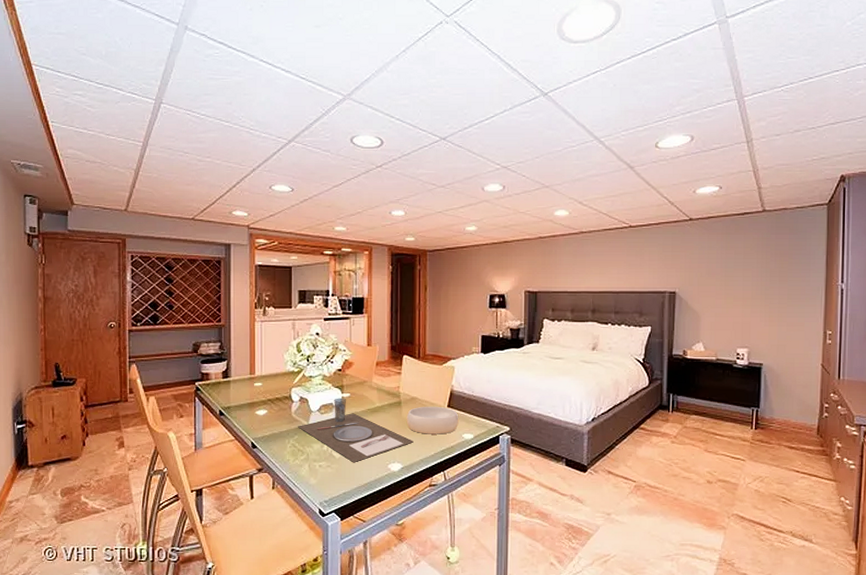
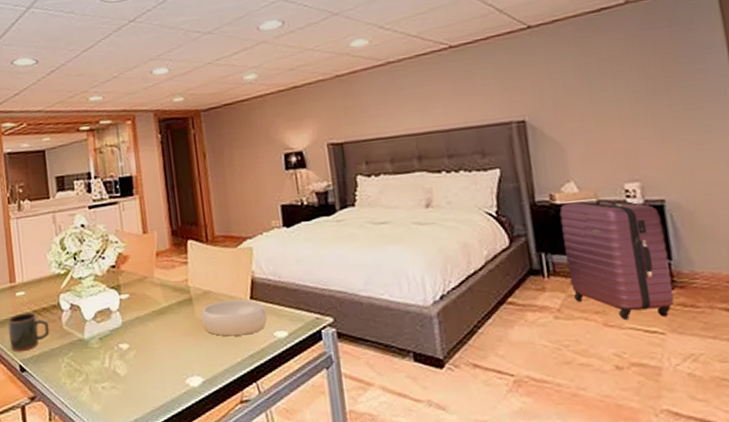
mug: none [244,400,280,431] -> present [8,312,50,351]
place setting: present [298,398,414,463] -> none [71,300,214,381]
suitcase: none [687,358,758,449] -> present [559,199,674,321]

